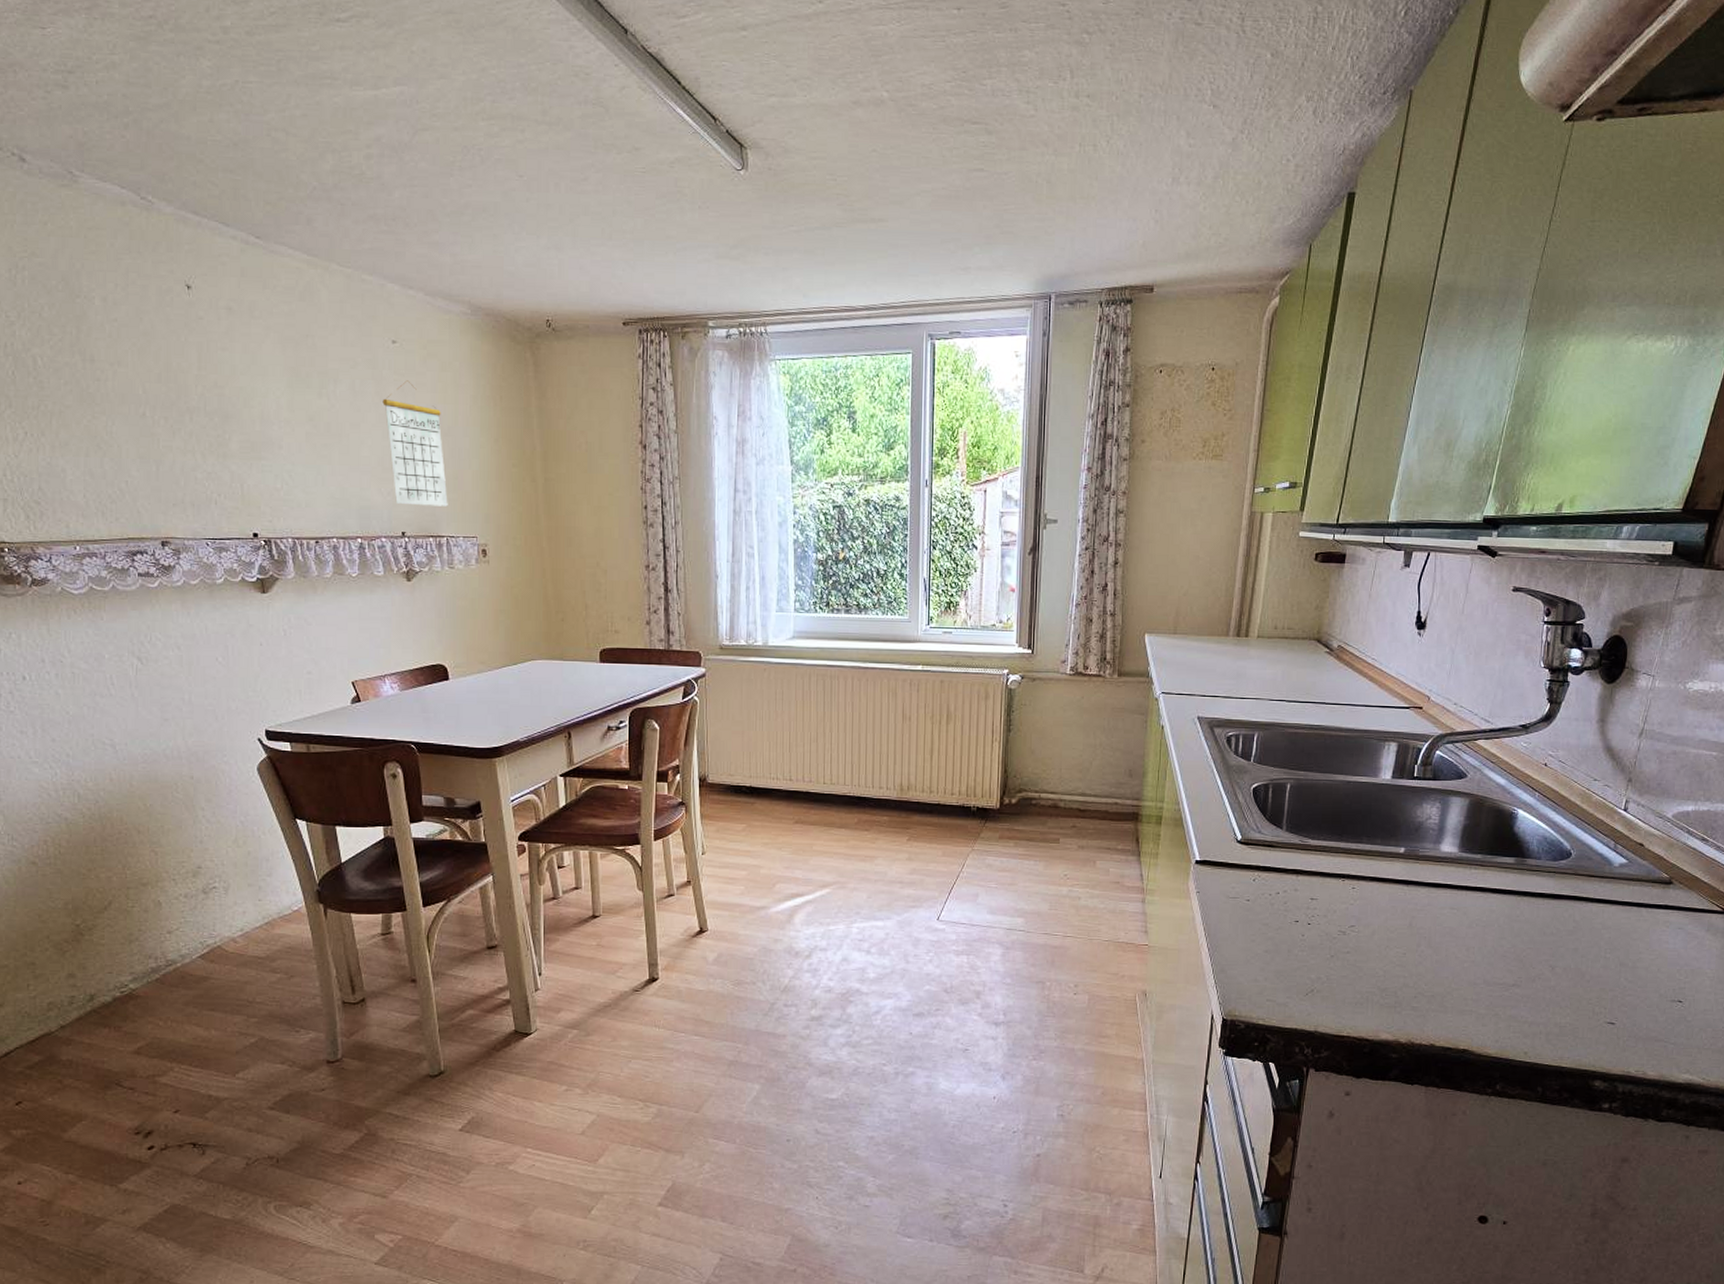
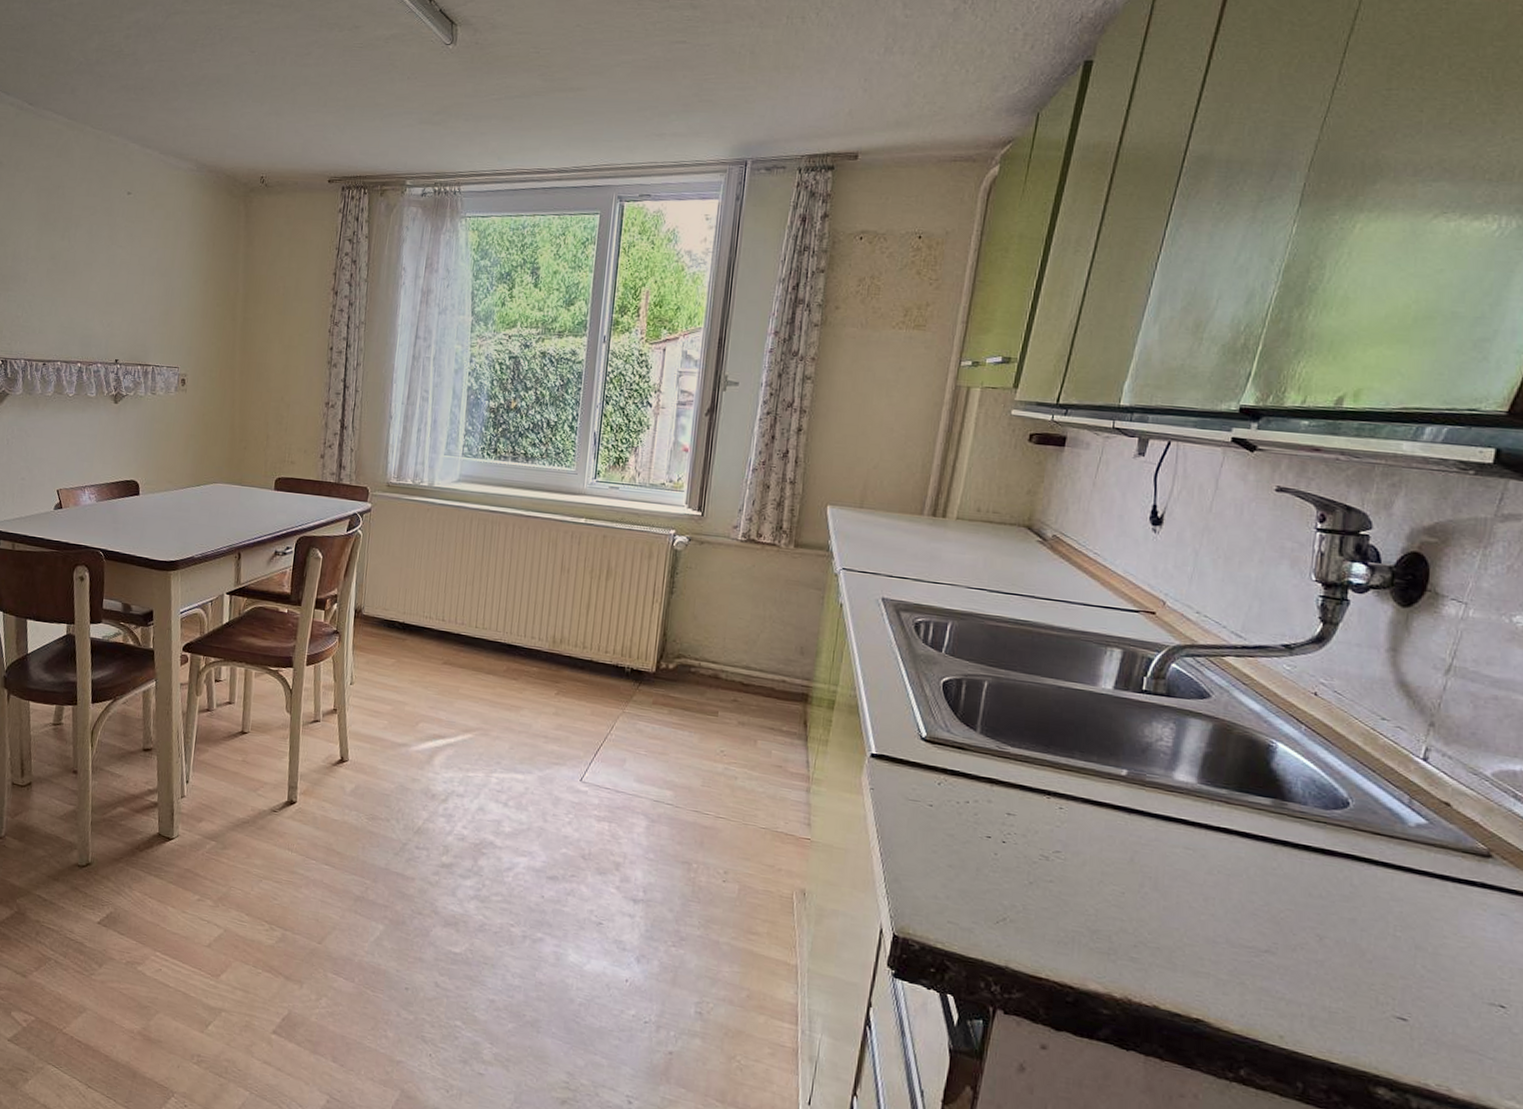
calendar: present [382,380,448,506] -> none [113,227,161,339]

